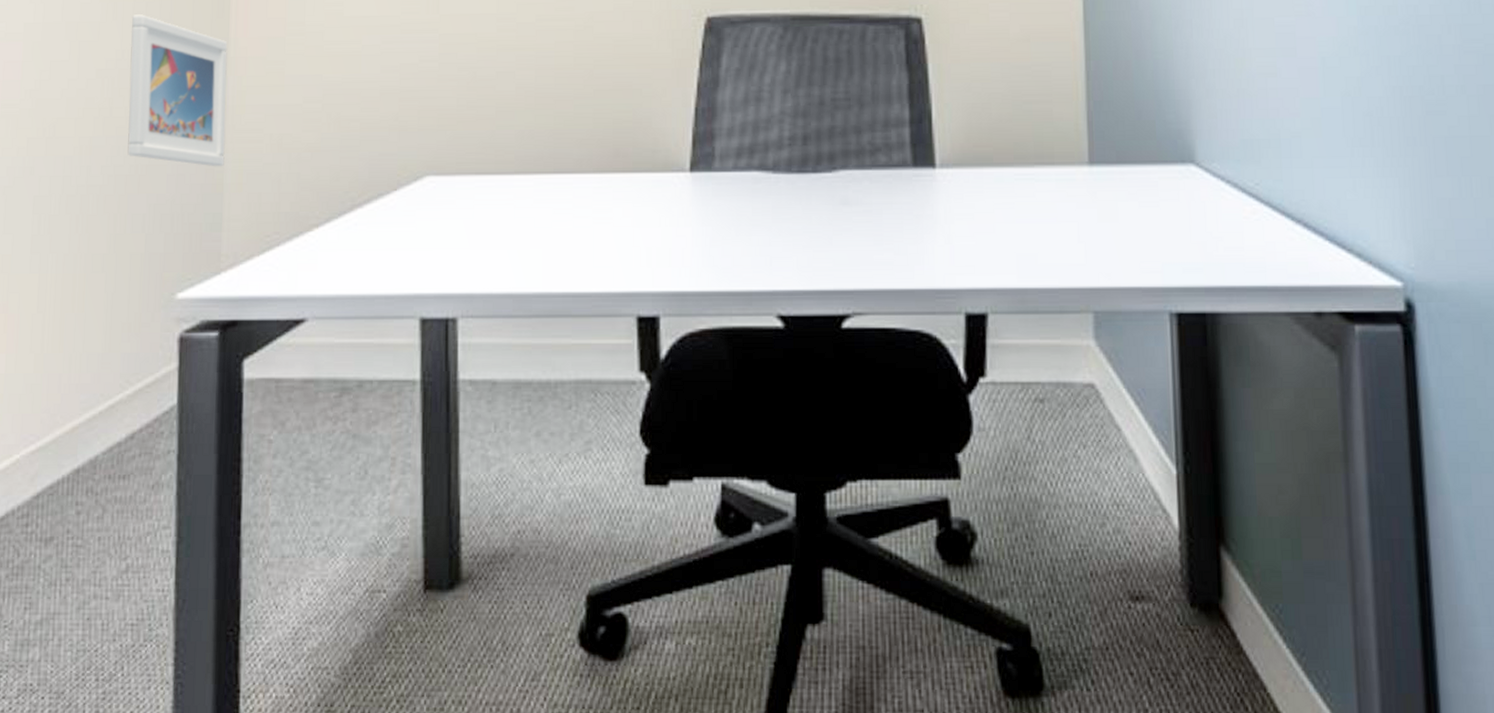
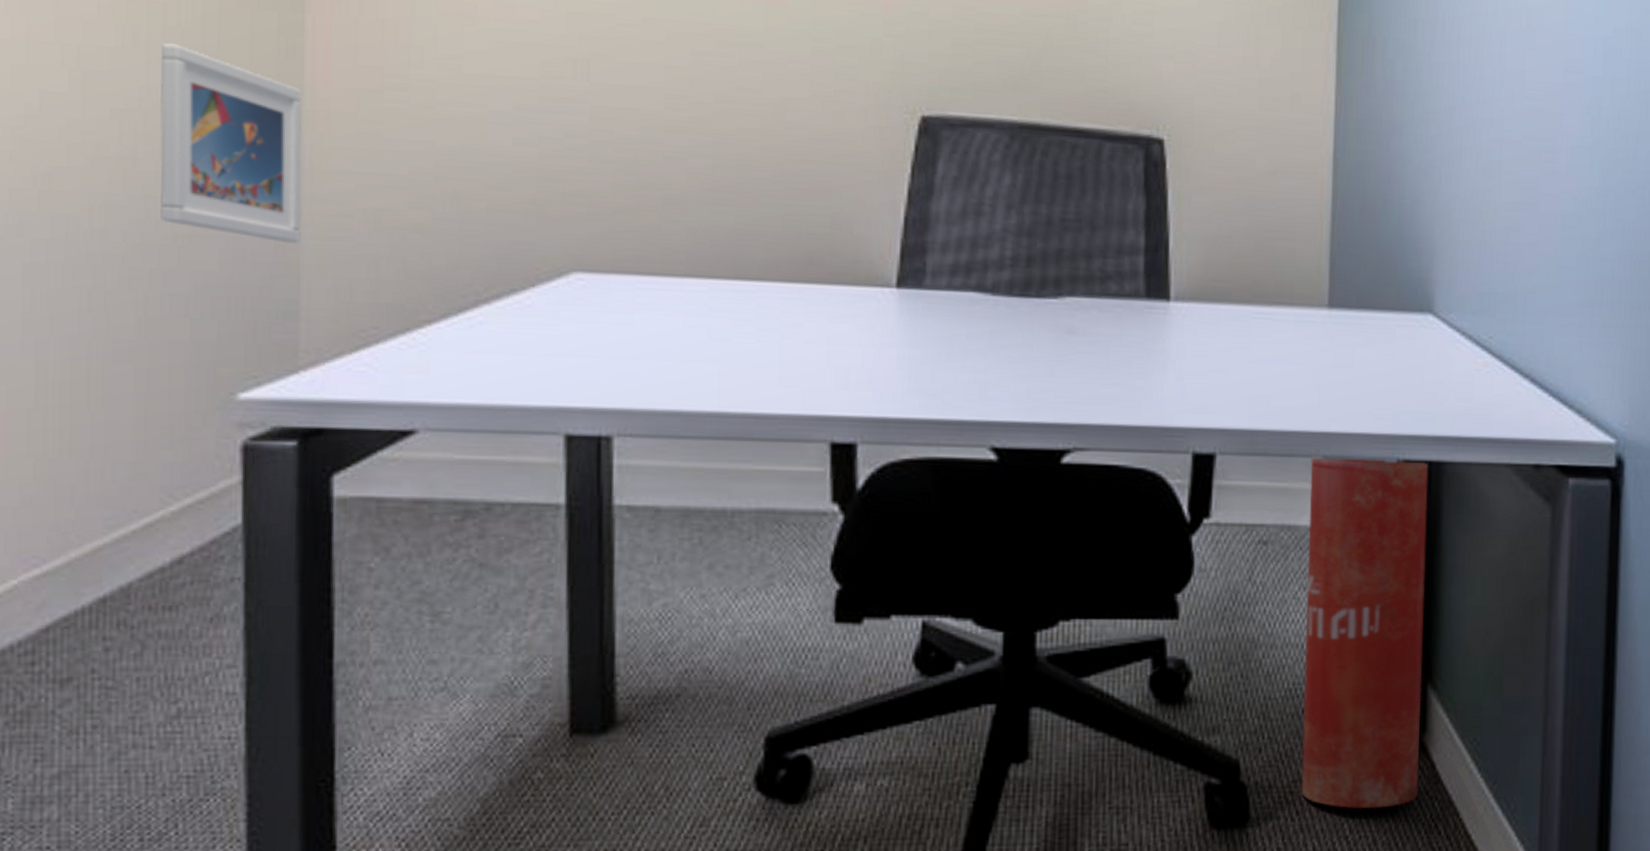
fire extinguisher: none [1082,312,1219,680] -> present [1301,456,1429,809]

